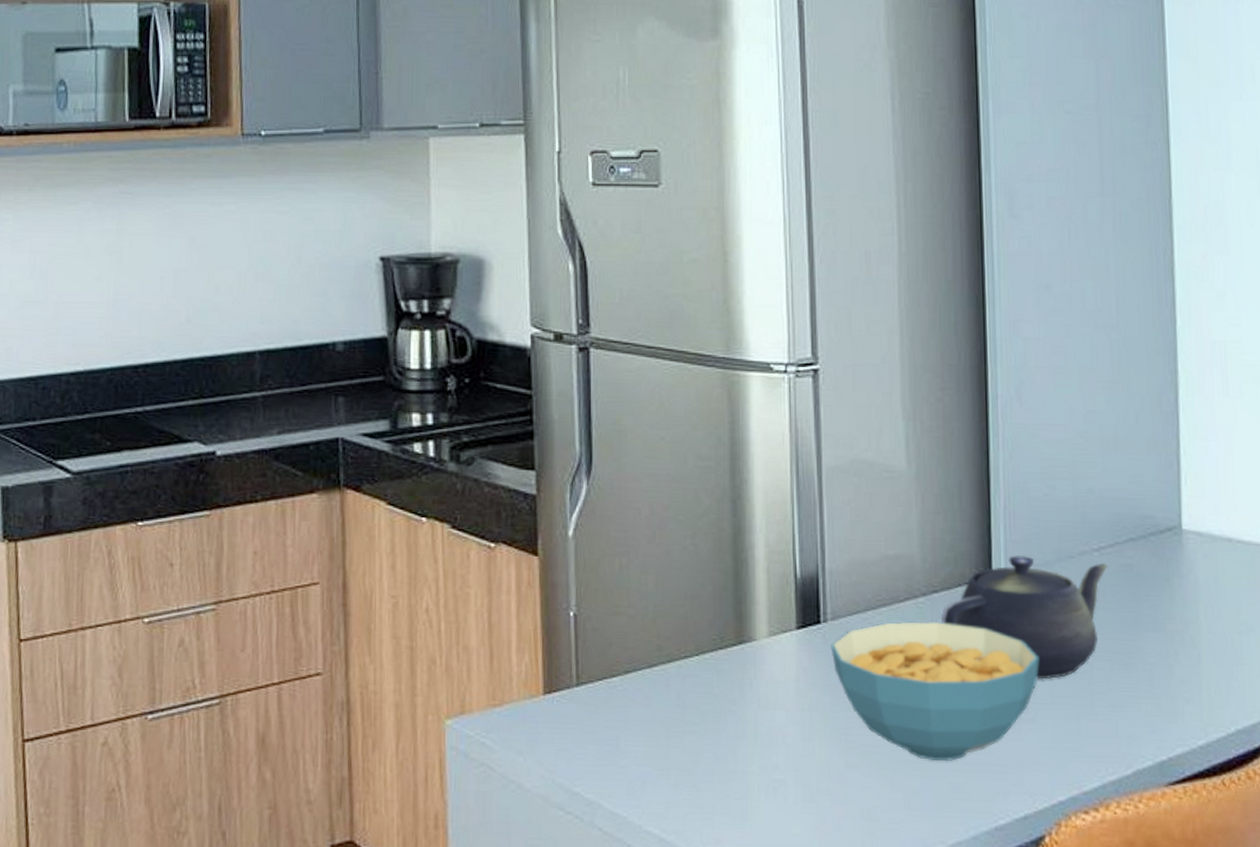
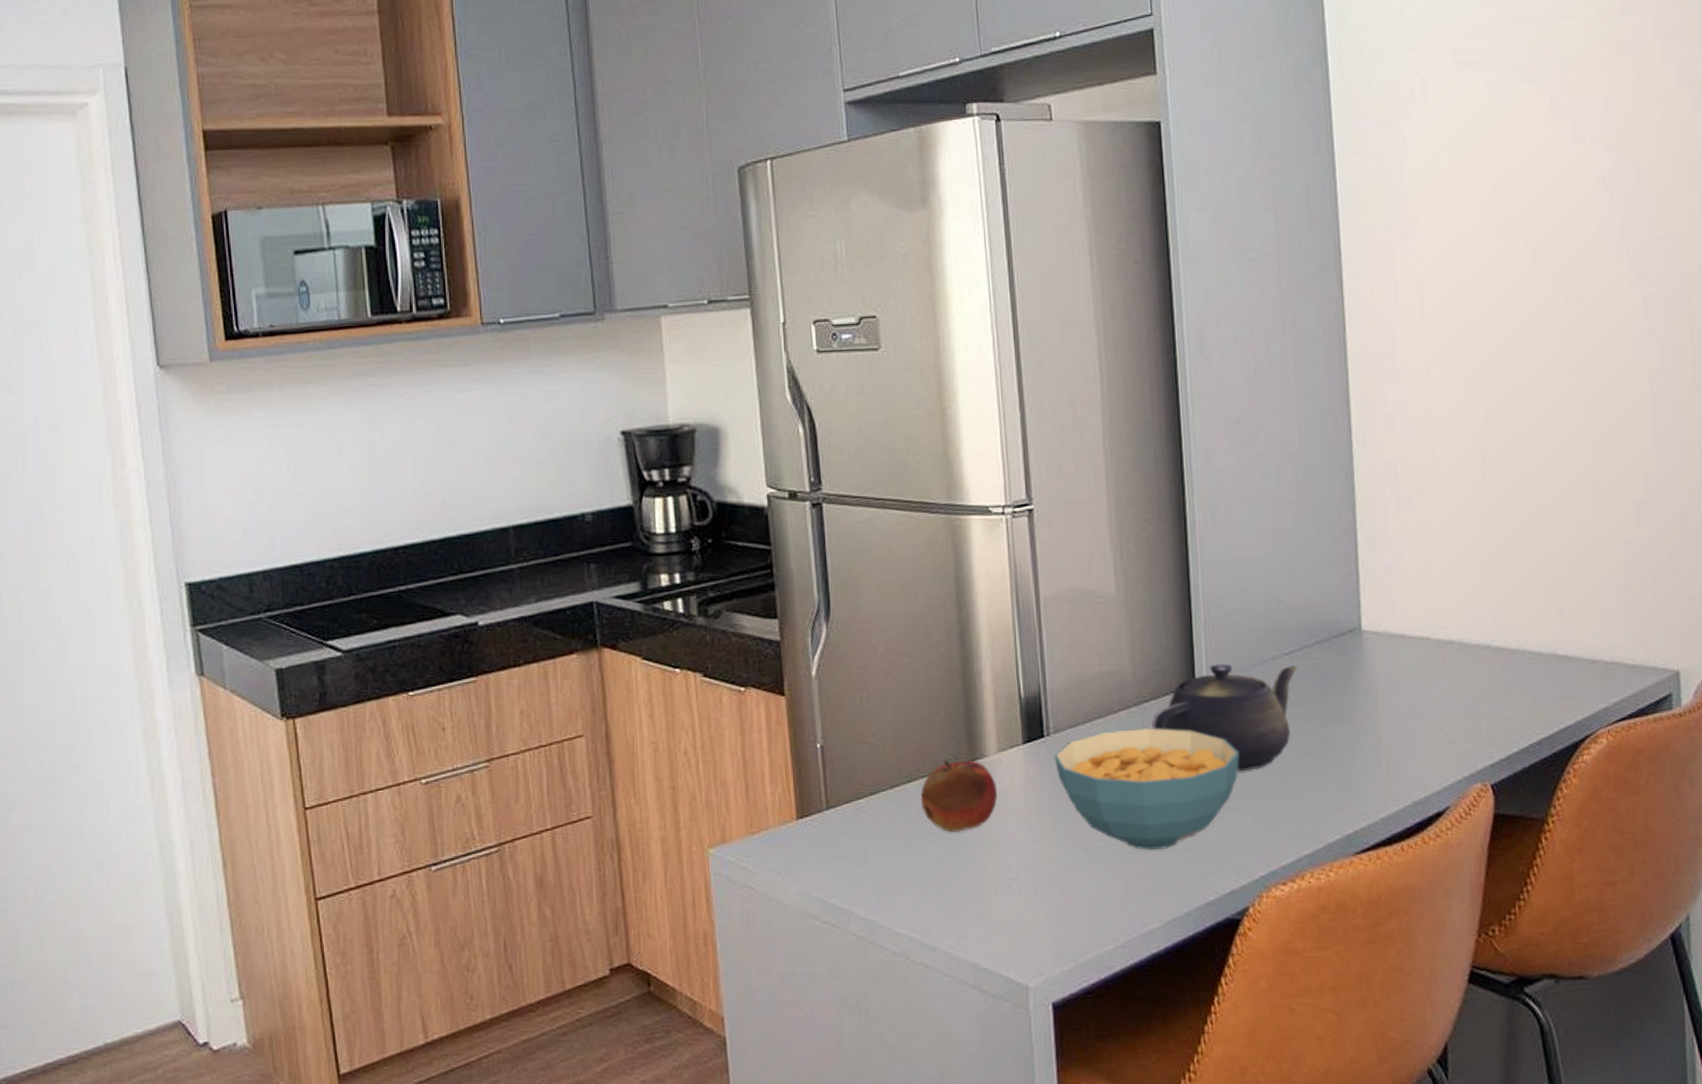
fruit: none [681,640,766,724] -> present [921,760,998,833]

